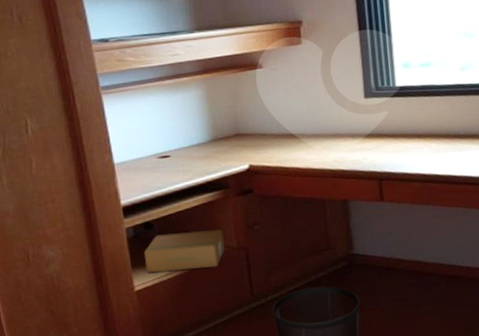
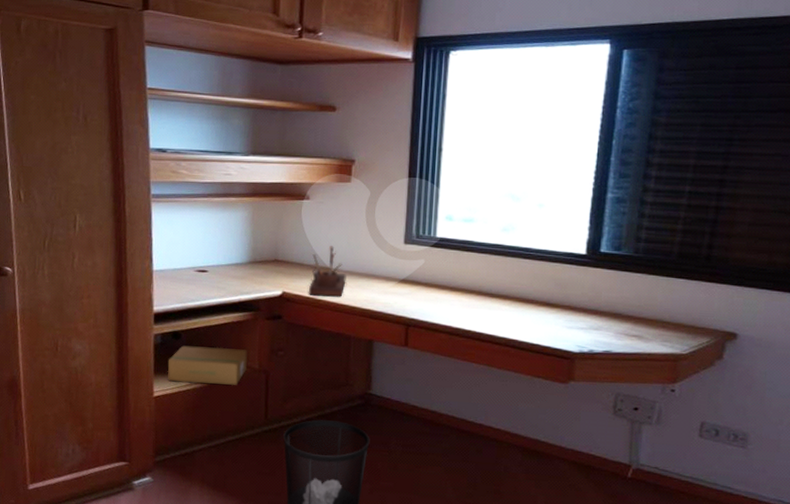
desk organizer: none [274,111,312,165] -> present [308,246,347,297]

